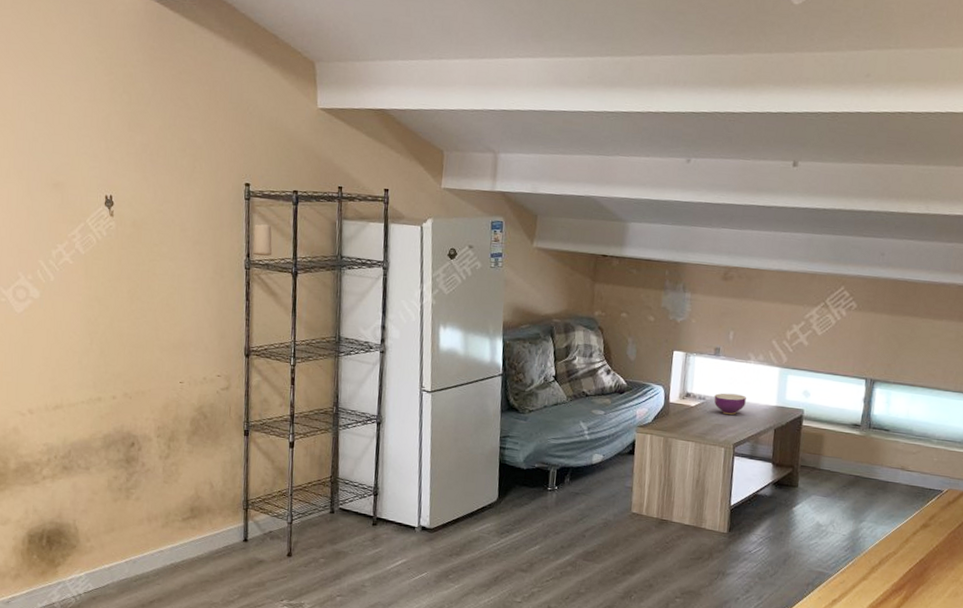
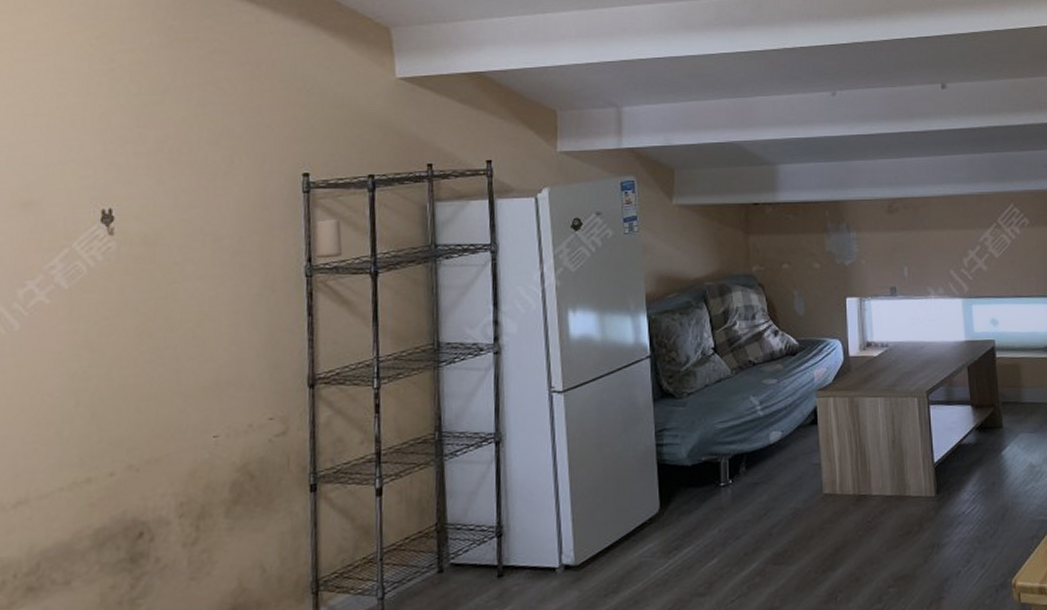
bowl: present [714,393,747,416] -> none [897,334,933,360]

